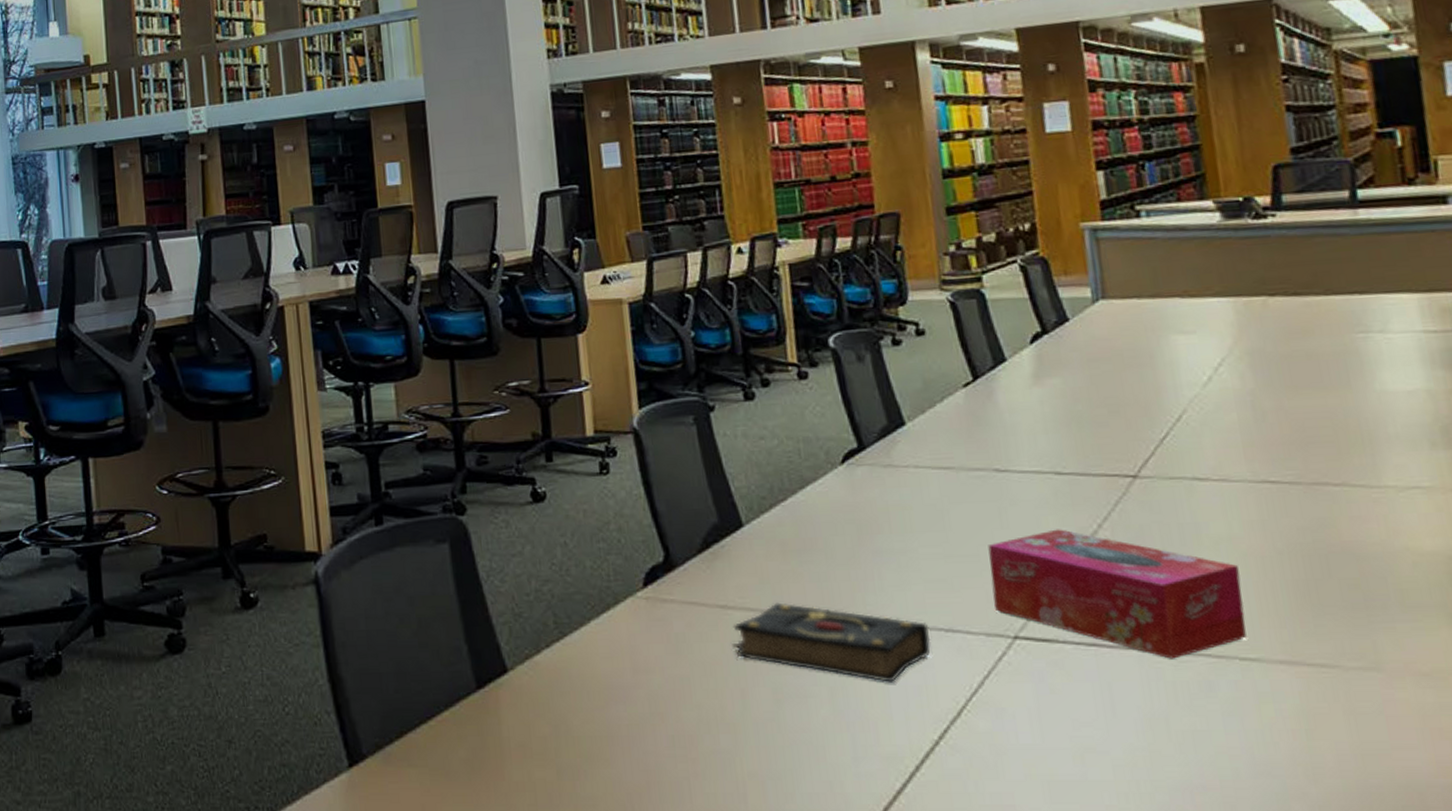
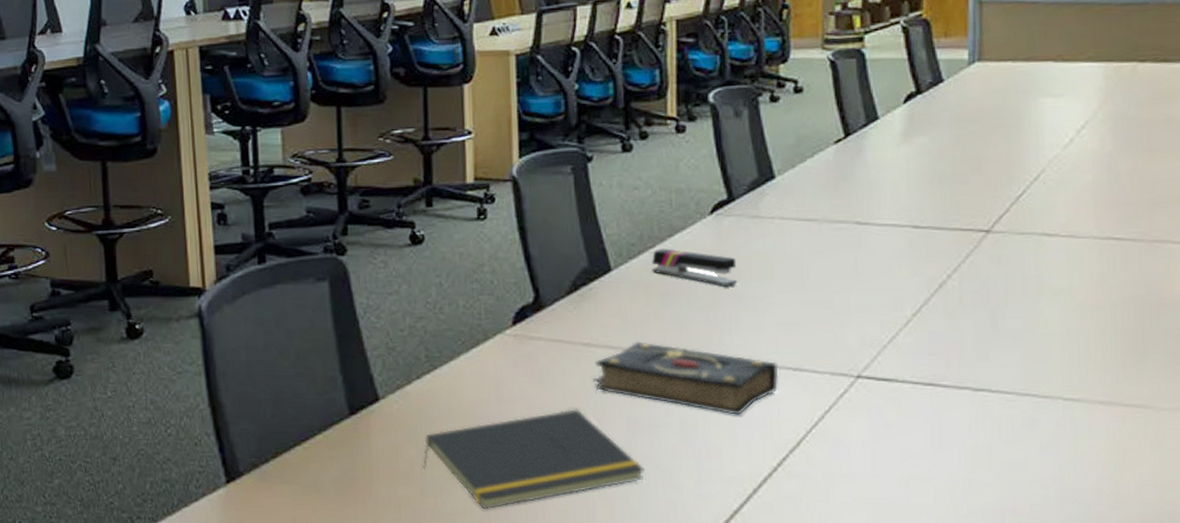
notepad: none [558,678,796,794] -> present [423,409,645,510]
stapler: none [784,501,877,541] -> present [651,248,737,287]
tissue box: present [988,529,1247,659] -> none [841,278,1074,398]

